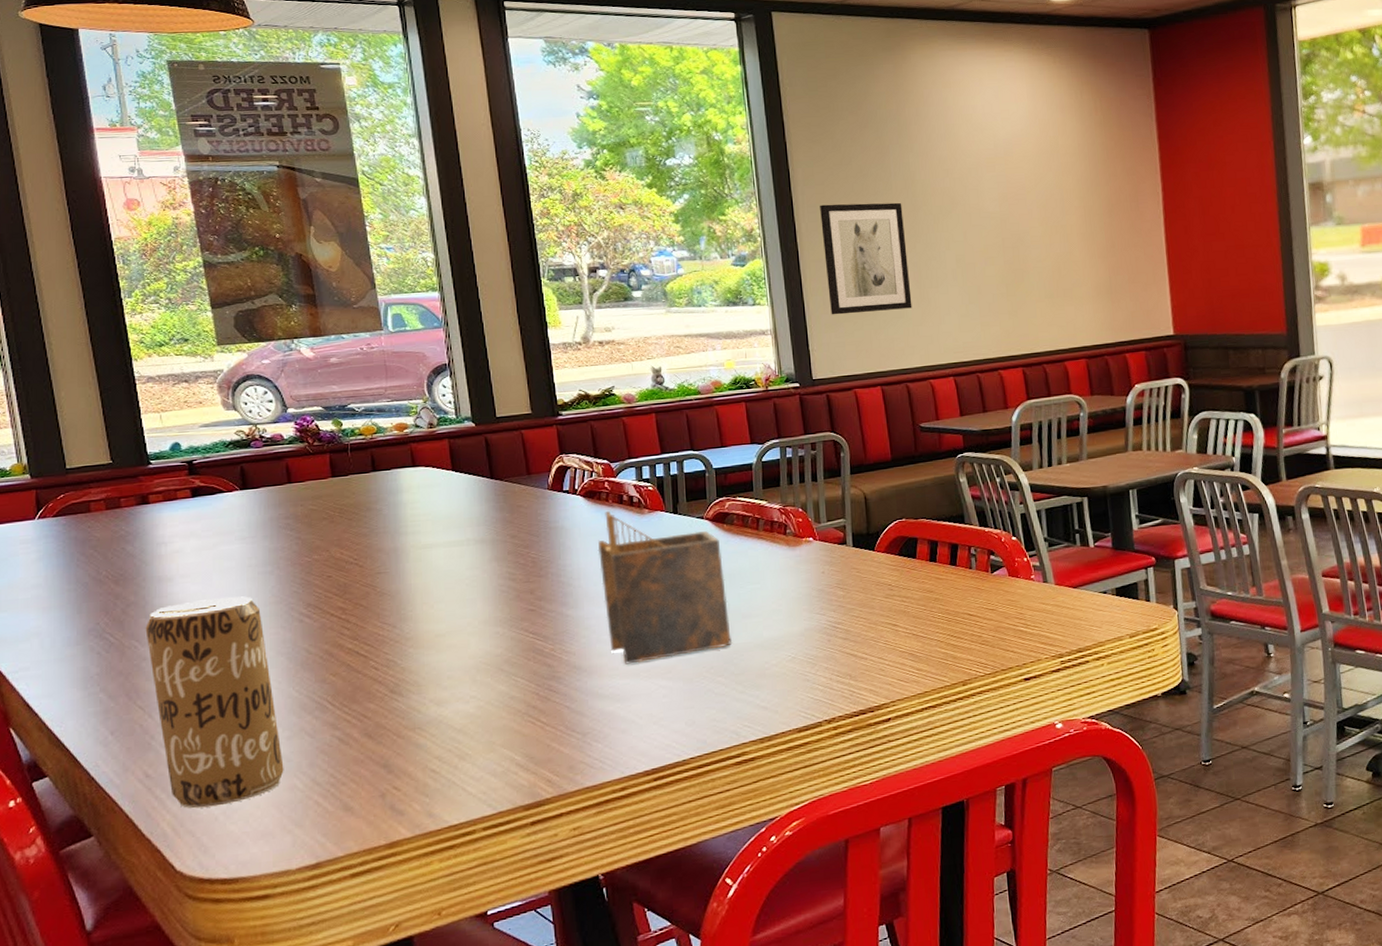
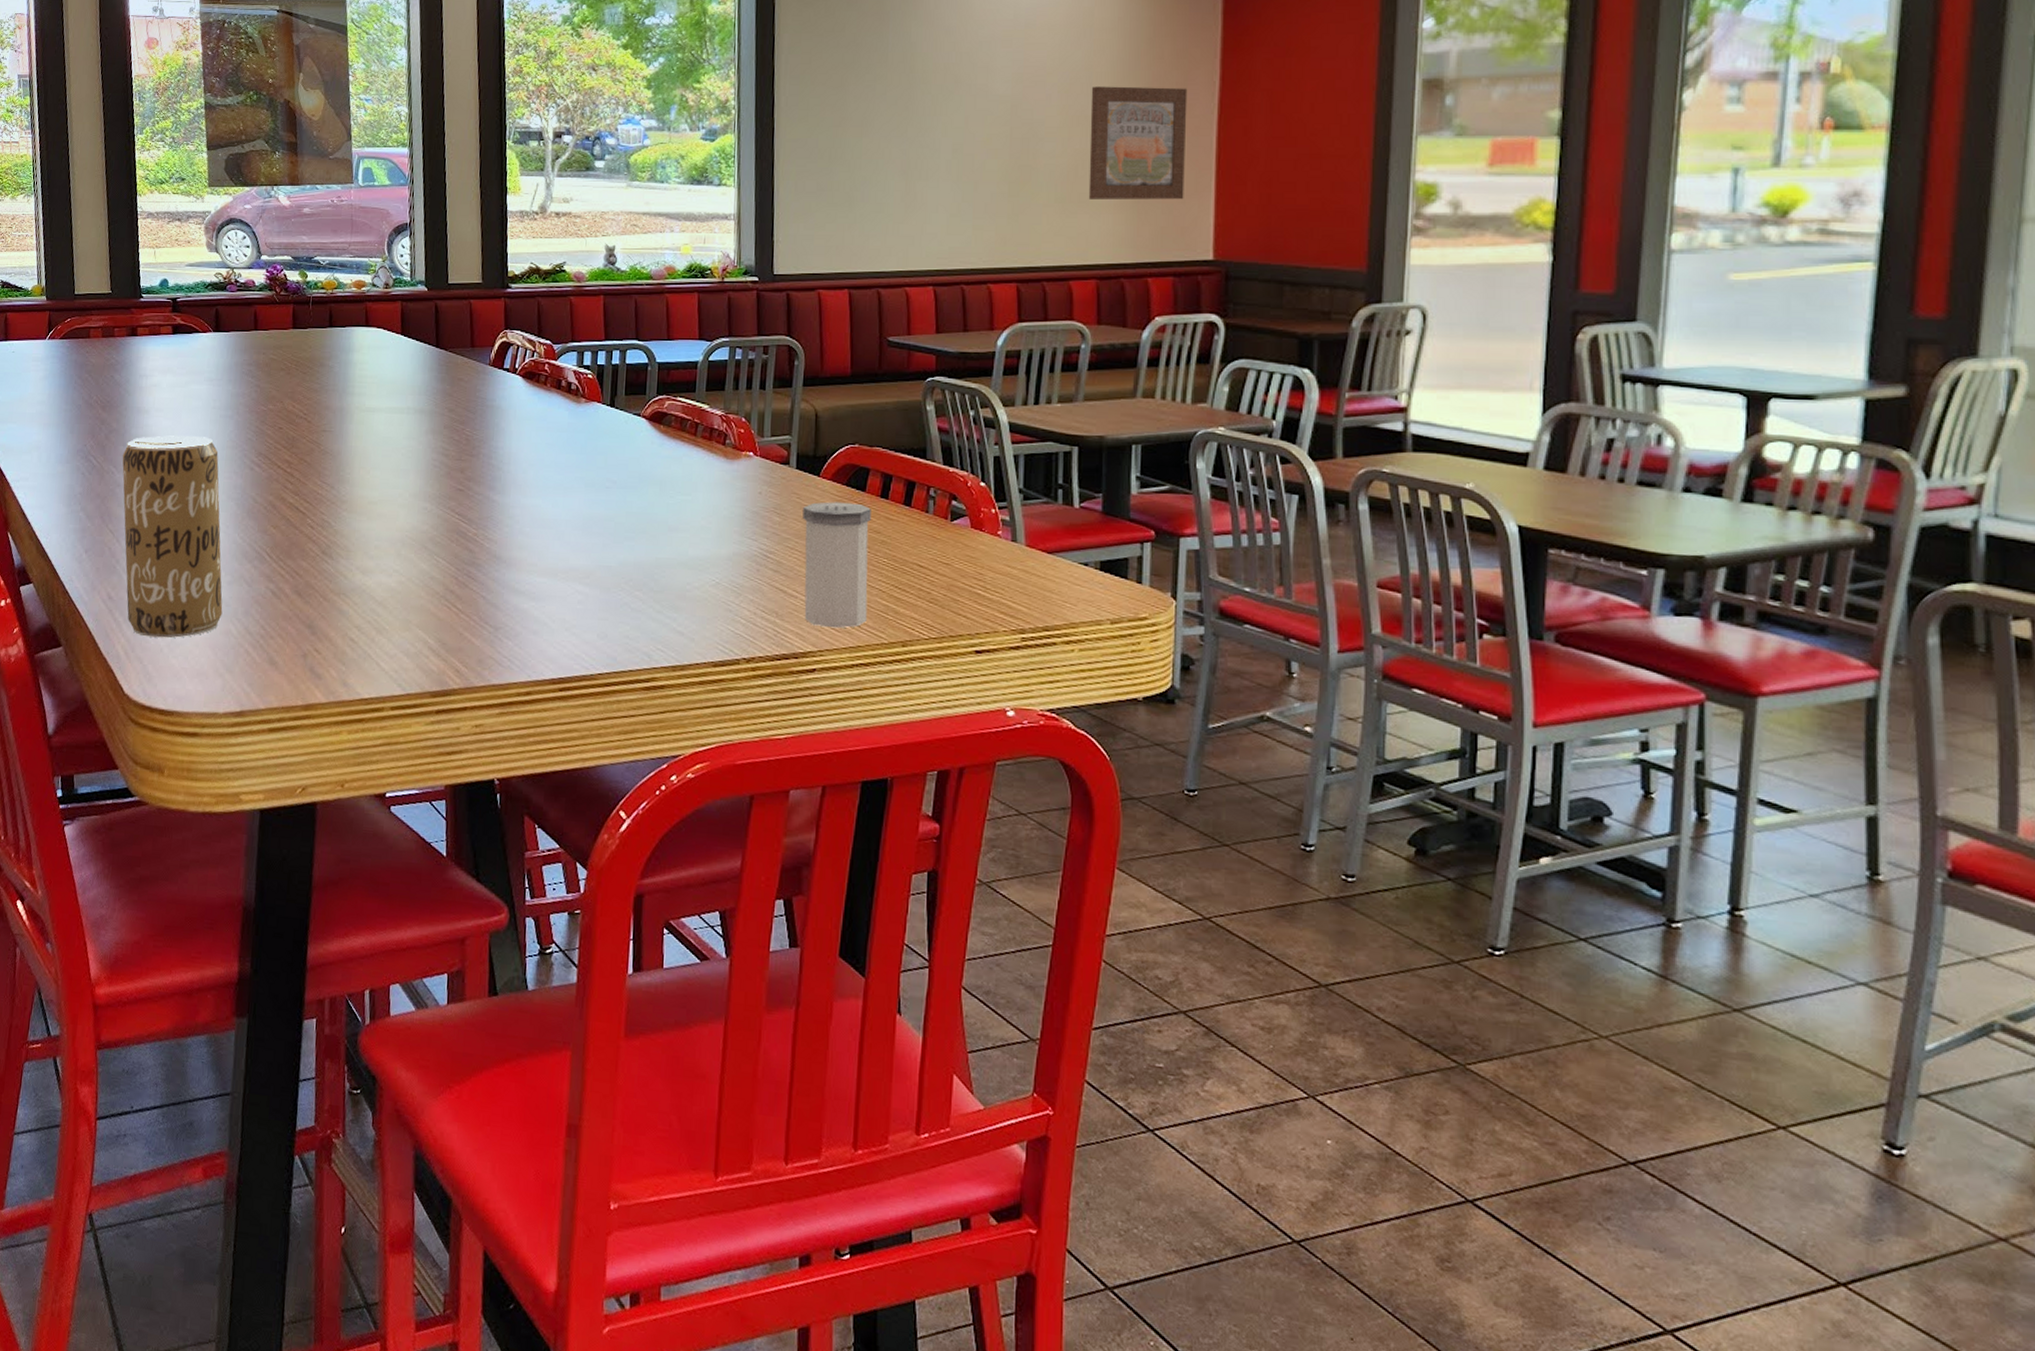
napkin holder: present [597,510,733,665] -> none [530,395,656,563]
wall art: present [820,202,912,315] -> none [802,76,897,204]
salt shaker: none [863,569,930,681] -> present [803,502,871,629]
wall art: none [1063,199,1146,294] -> present [1088,86,1188,200]

